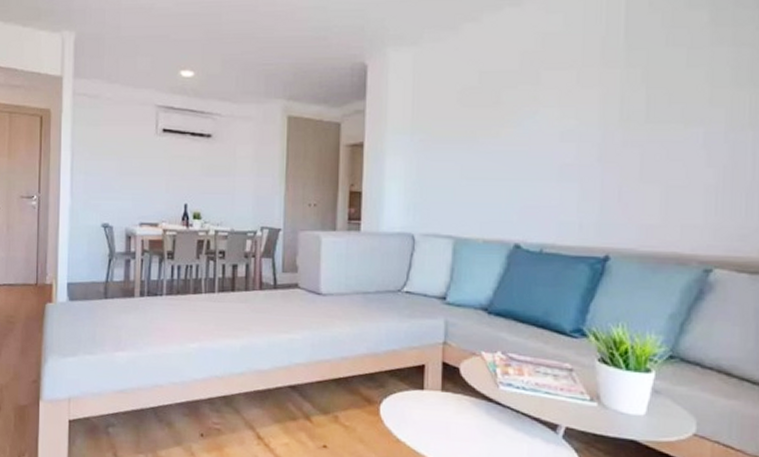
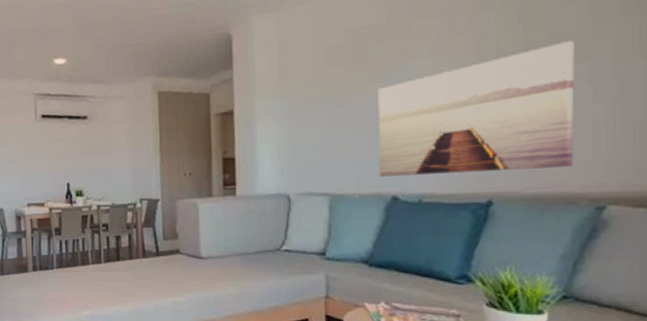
wall art: none [503,106,691,228] -> present [378,41,575,177]

